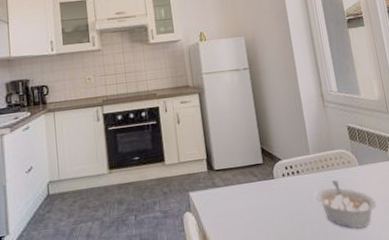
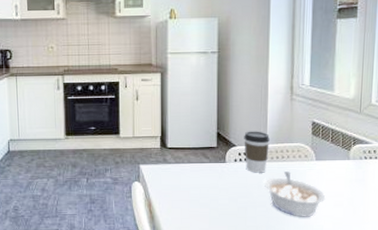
coffee cup: none [287,141,315,186] -> present [244,131,270,173]

